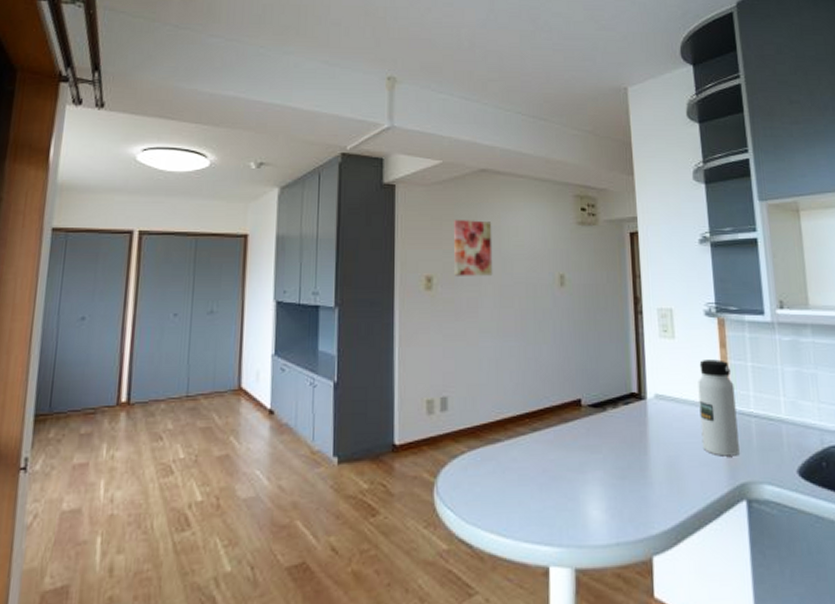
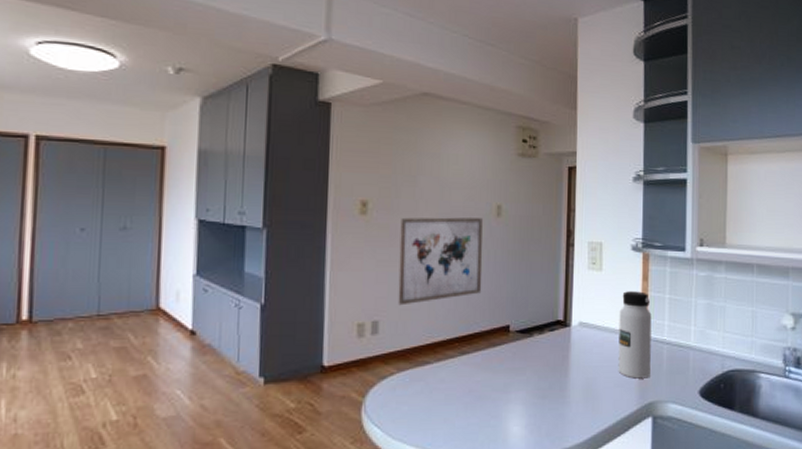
wall art: present [454,219,493,276] -> none [391,143,432,203]
wall art: none [465,289,550,381] -> present [398,217,483,306]

